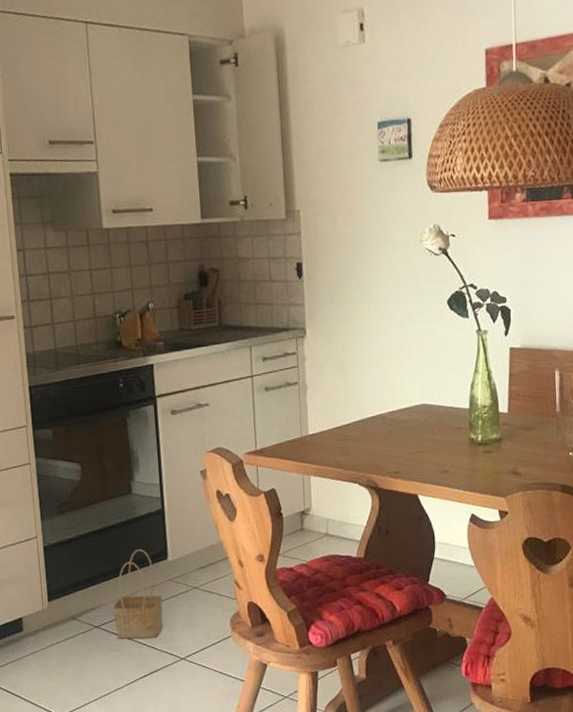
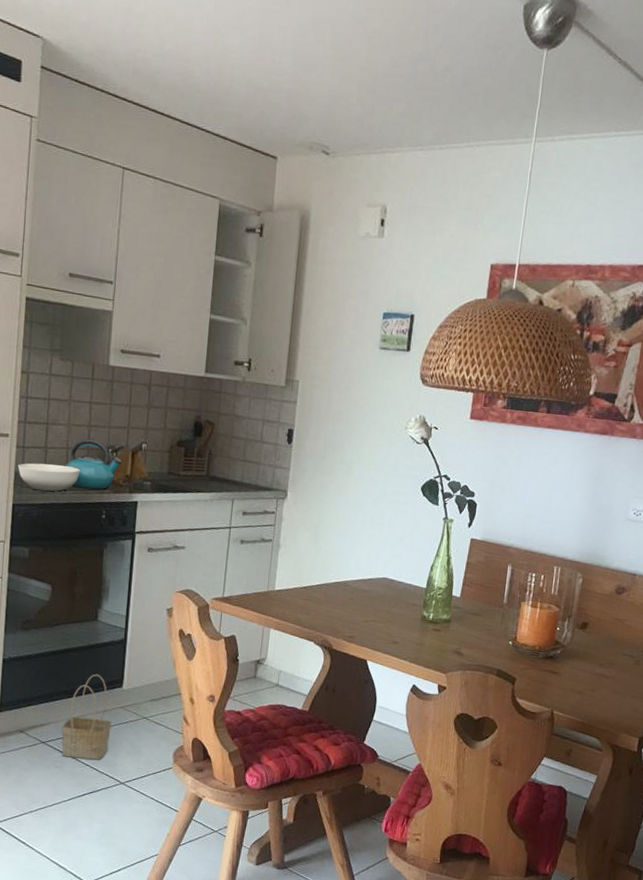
bowl: none [28,339,91,369] -> present [17,463,81,492]
kettle: none [74,307,132,360] -> present [65,438,123,490]

